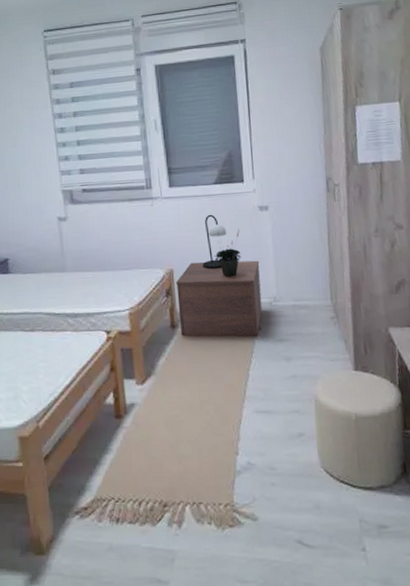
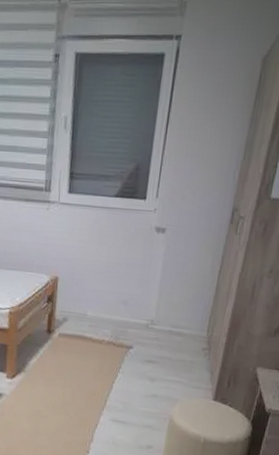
nightstand: present [175,260,263,337] -> none [56,273,145,354]
table lamp: present [202,214,227,270] -> none [87,227,119,284]
potted plant: present [214,229,242,277] -> none [101,247,131,294]

